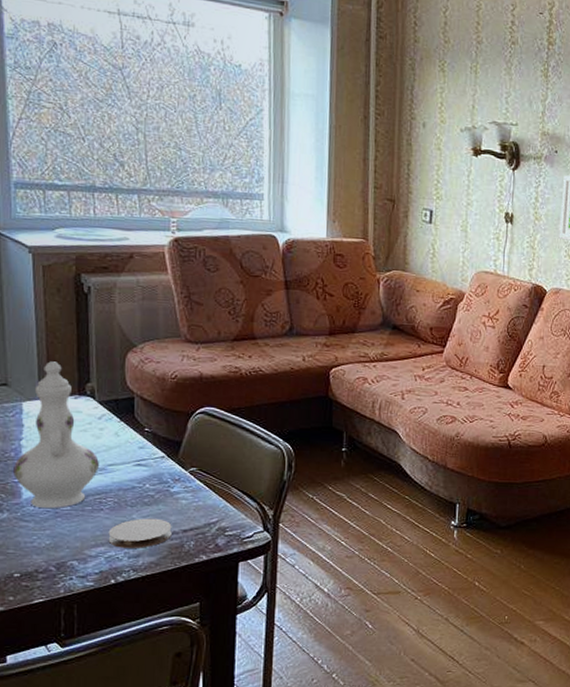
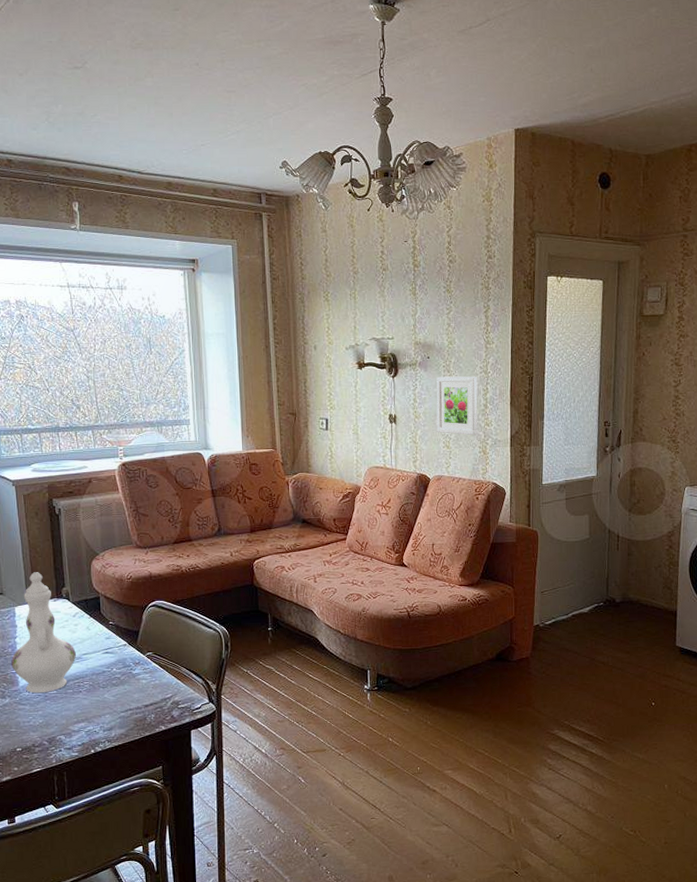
coaster: present [108,518,172,548] -> none [87,696,136,723]

